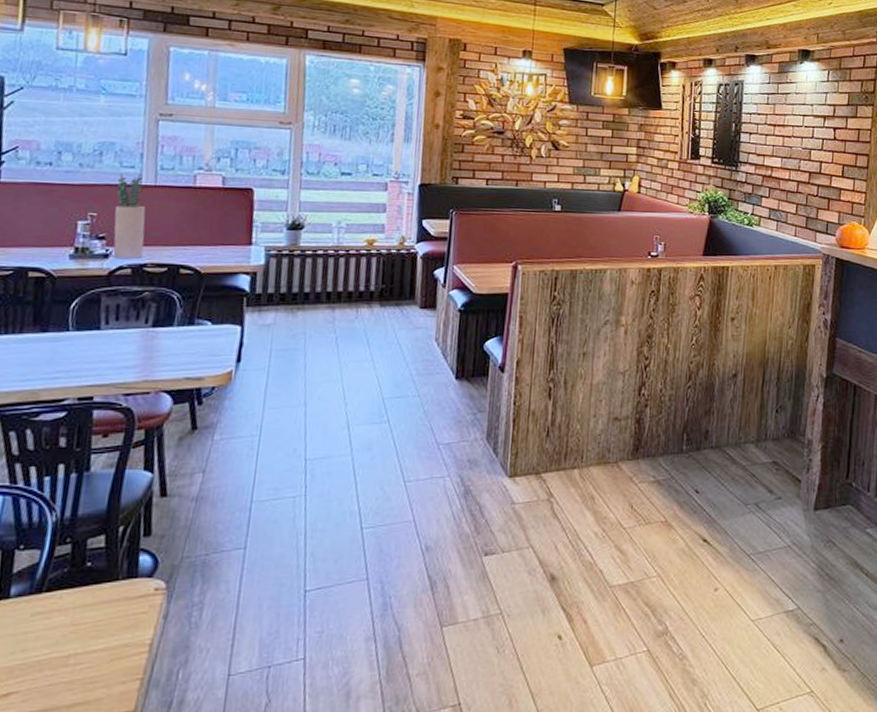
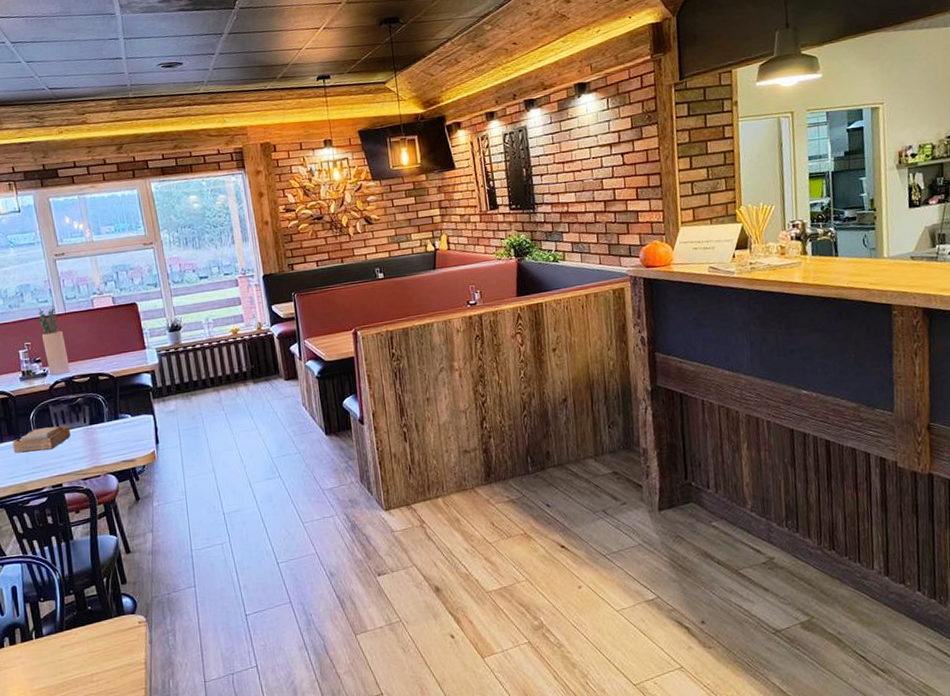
napkin holder: none [34,322,124,351] -> present [13,425,71,453]

